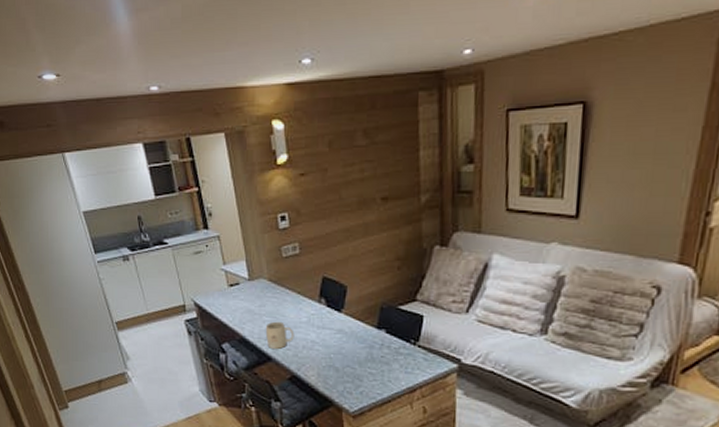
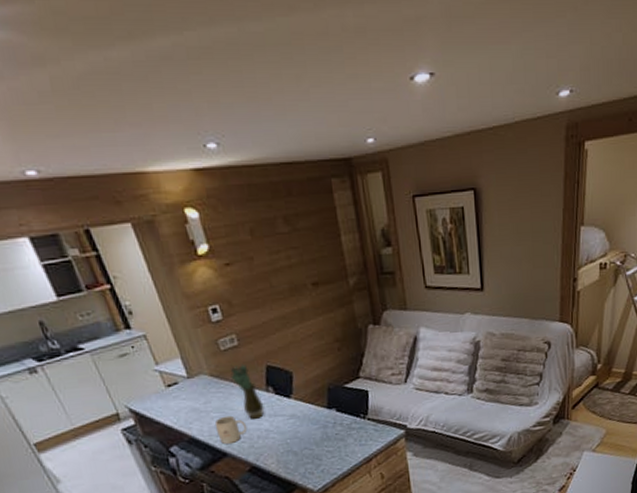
vase: none [287,272,314,328] -> present [230,363,265,419]

